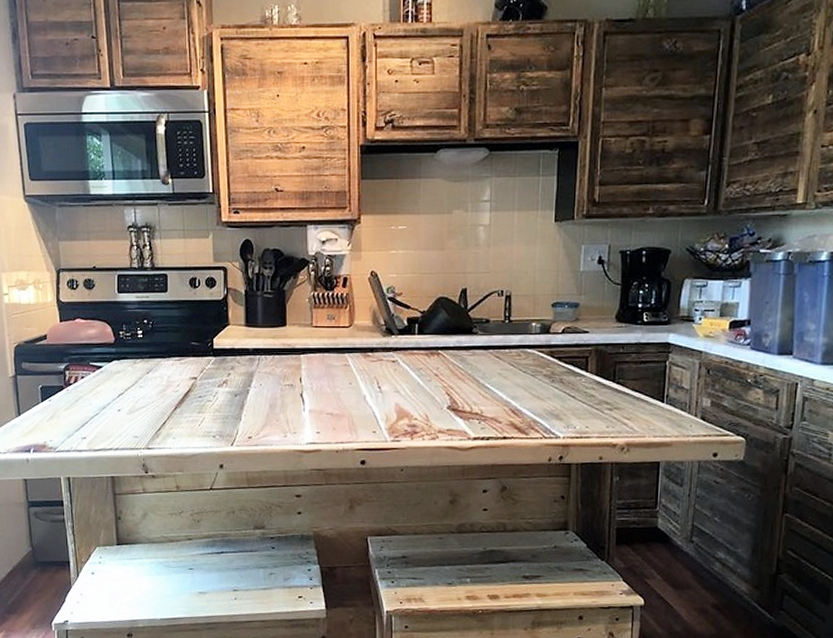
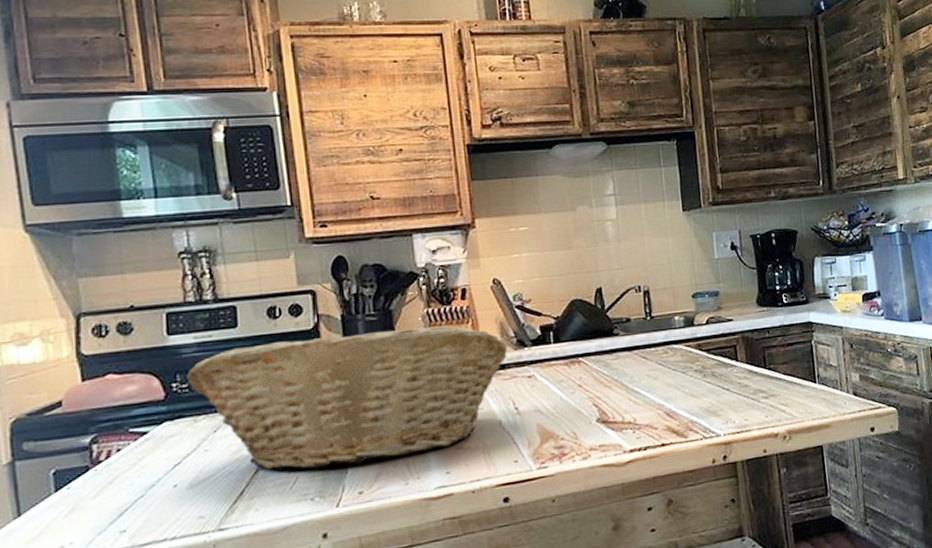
fruit basket: none [130,307,377,415] -> present [187,325,507,470]

